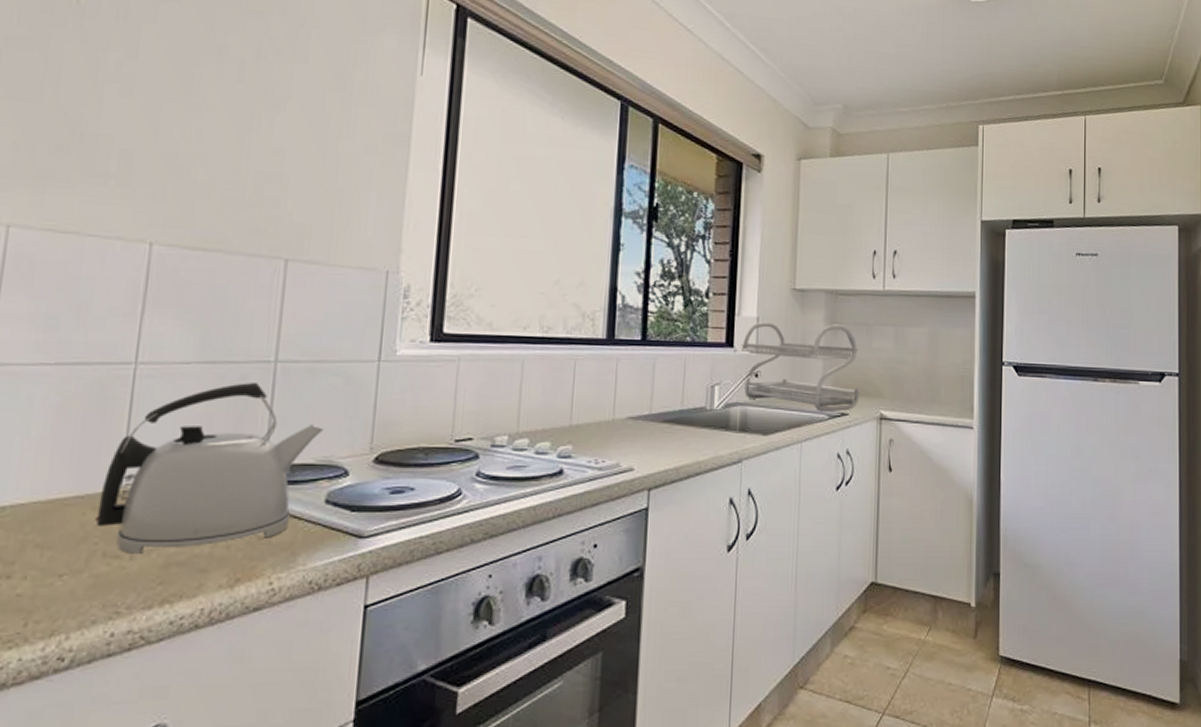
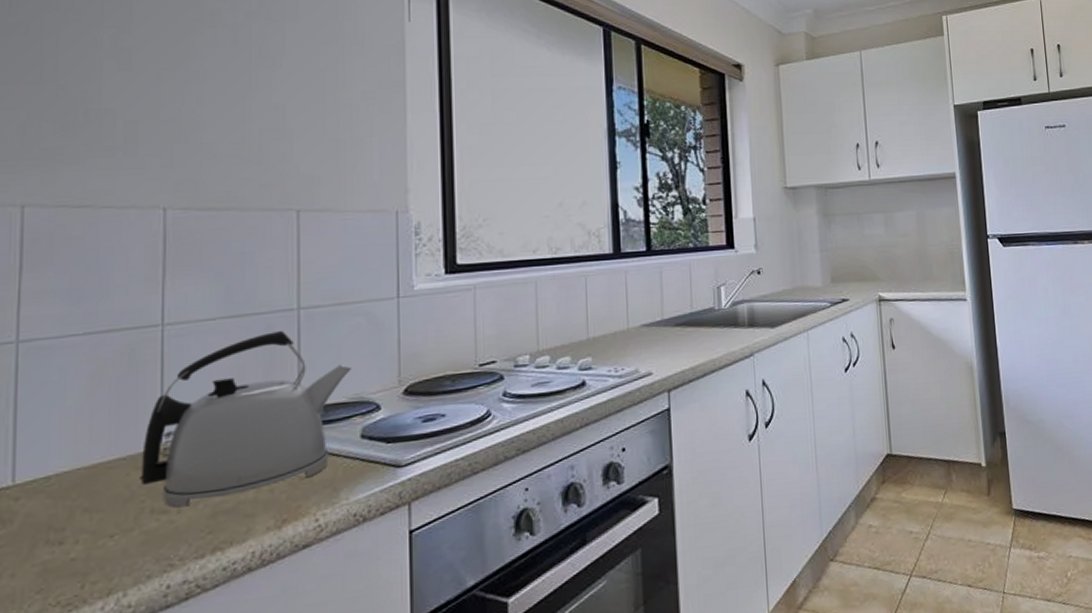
dish rack: present [740,322,860,412] -> none [741,216,858,301]

